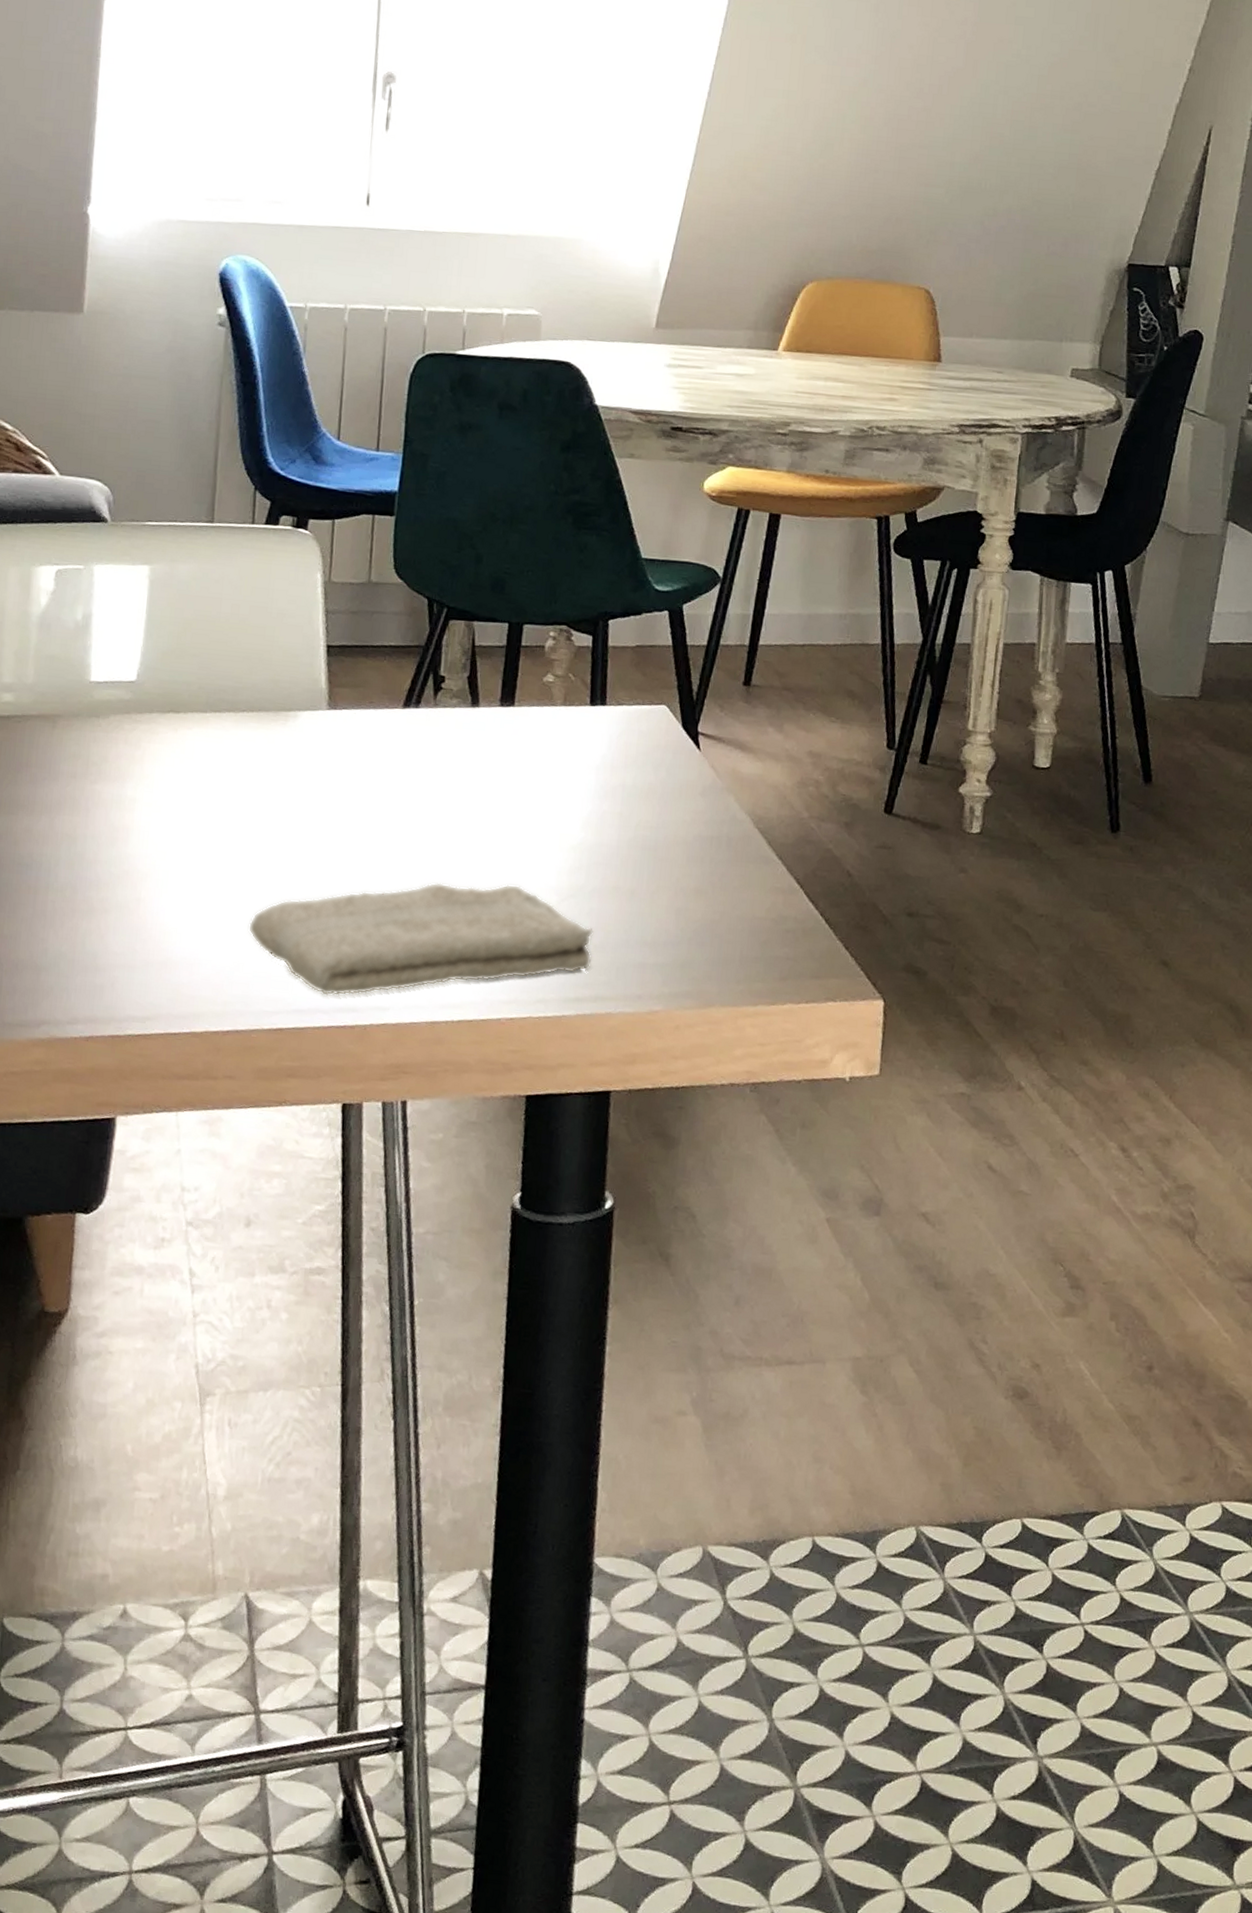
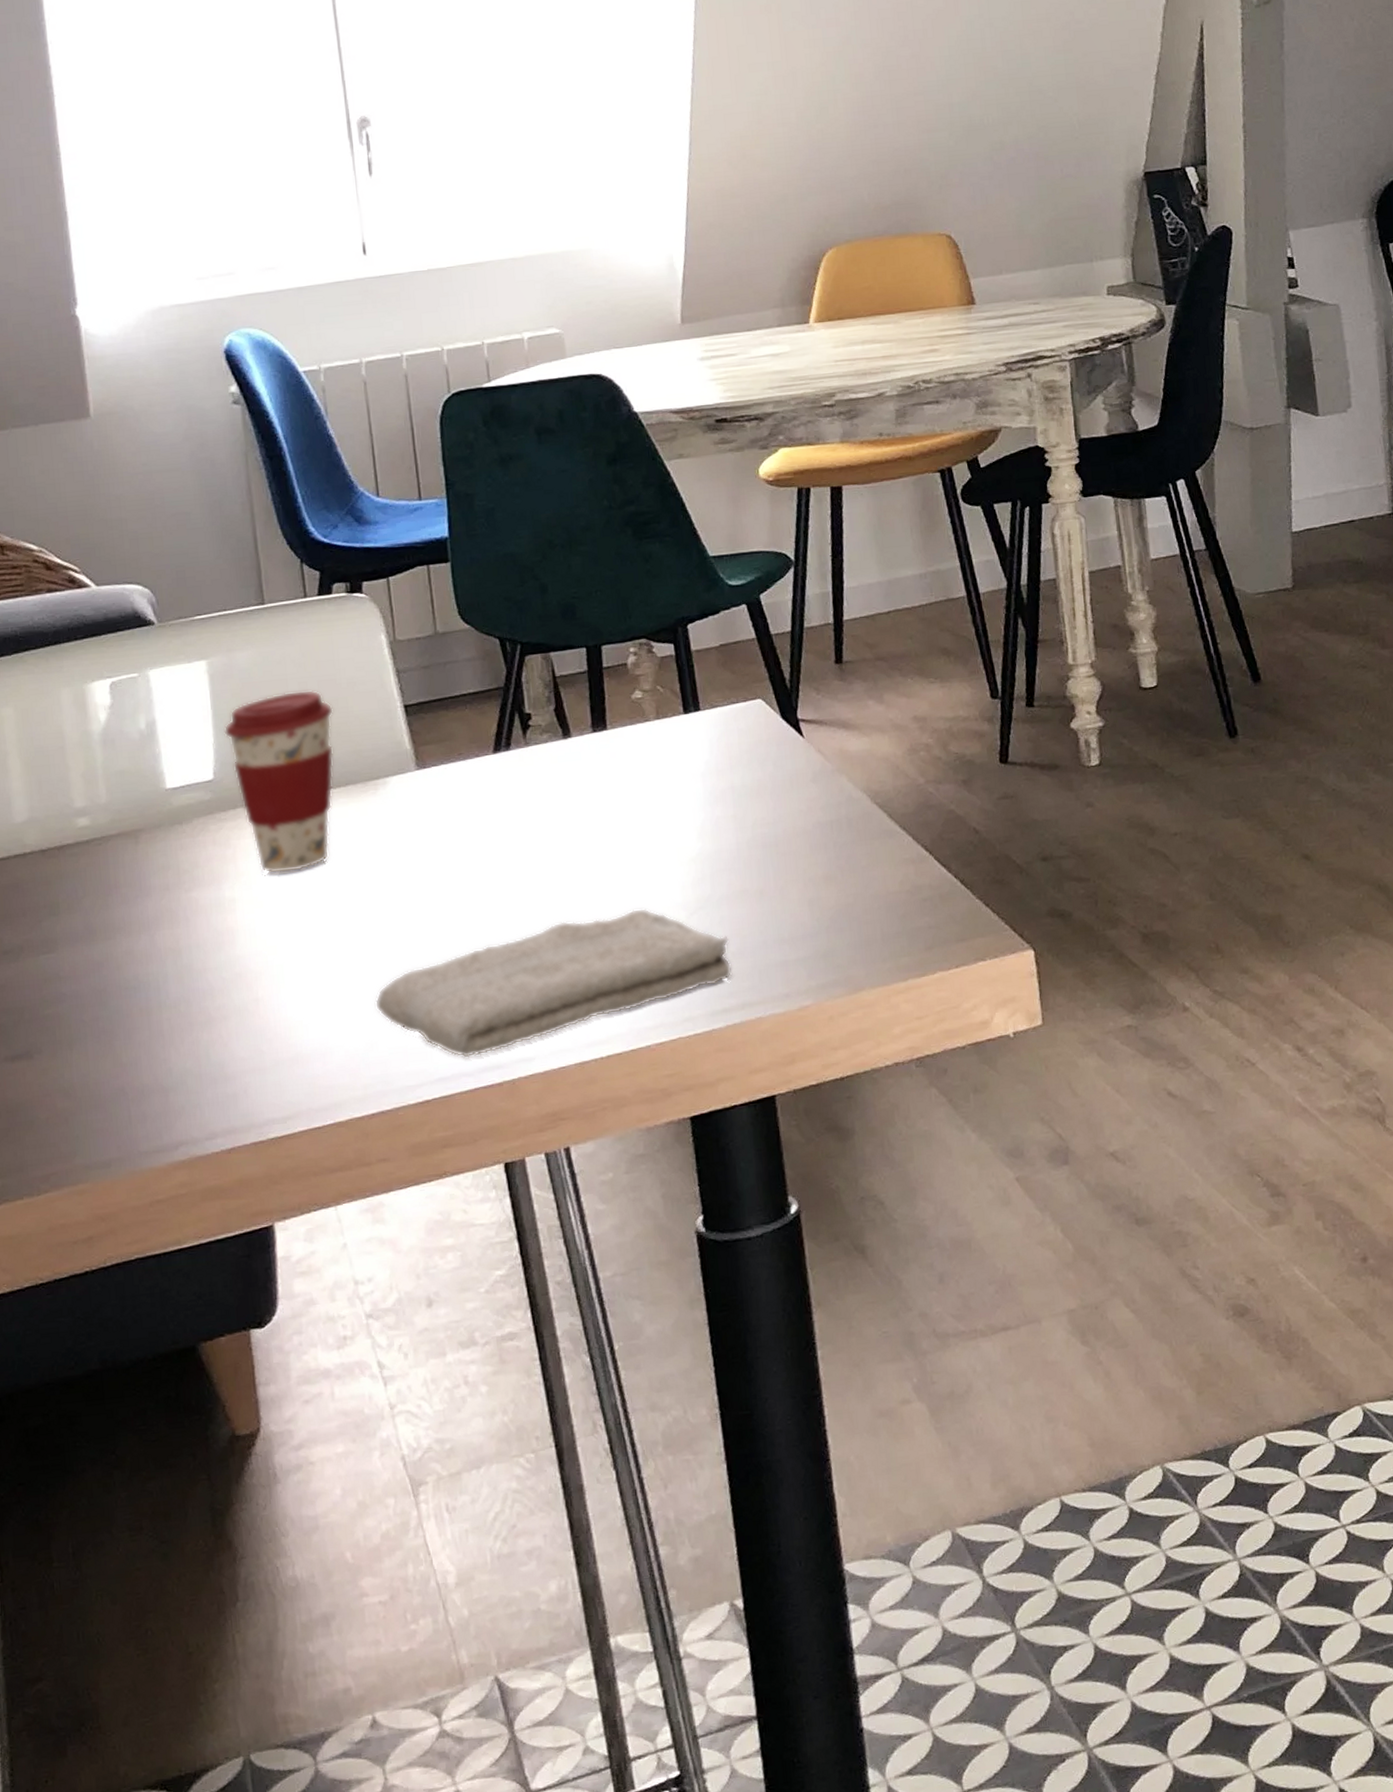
coffee cup: none [154,610,260,785] -> present [224,689,334,874]

